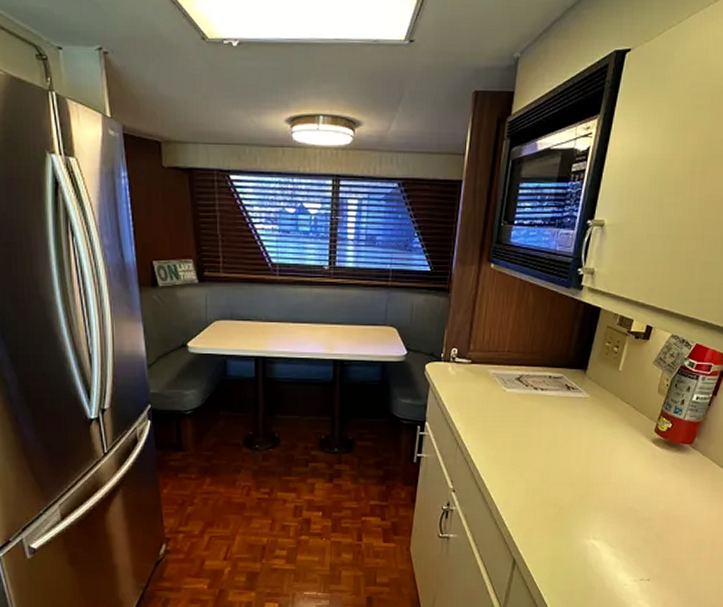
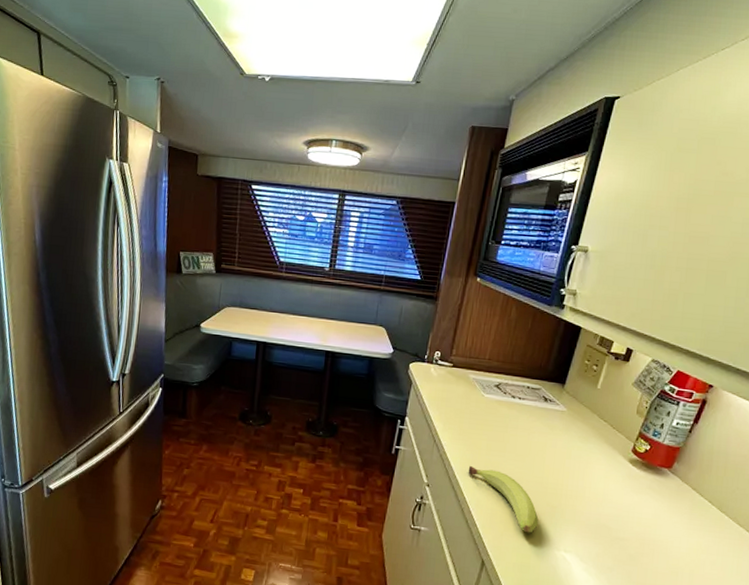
fruit: none [494,466,567,526] -> present [468,466,539,533]

